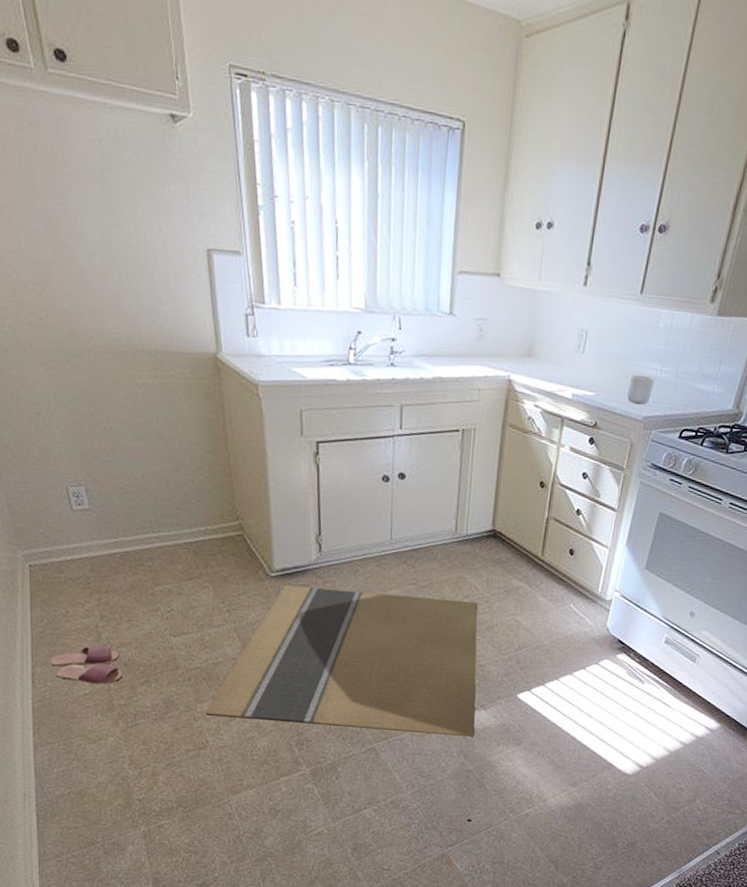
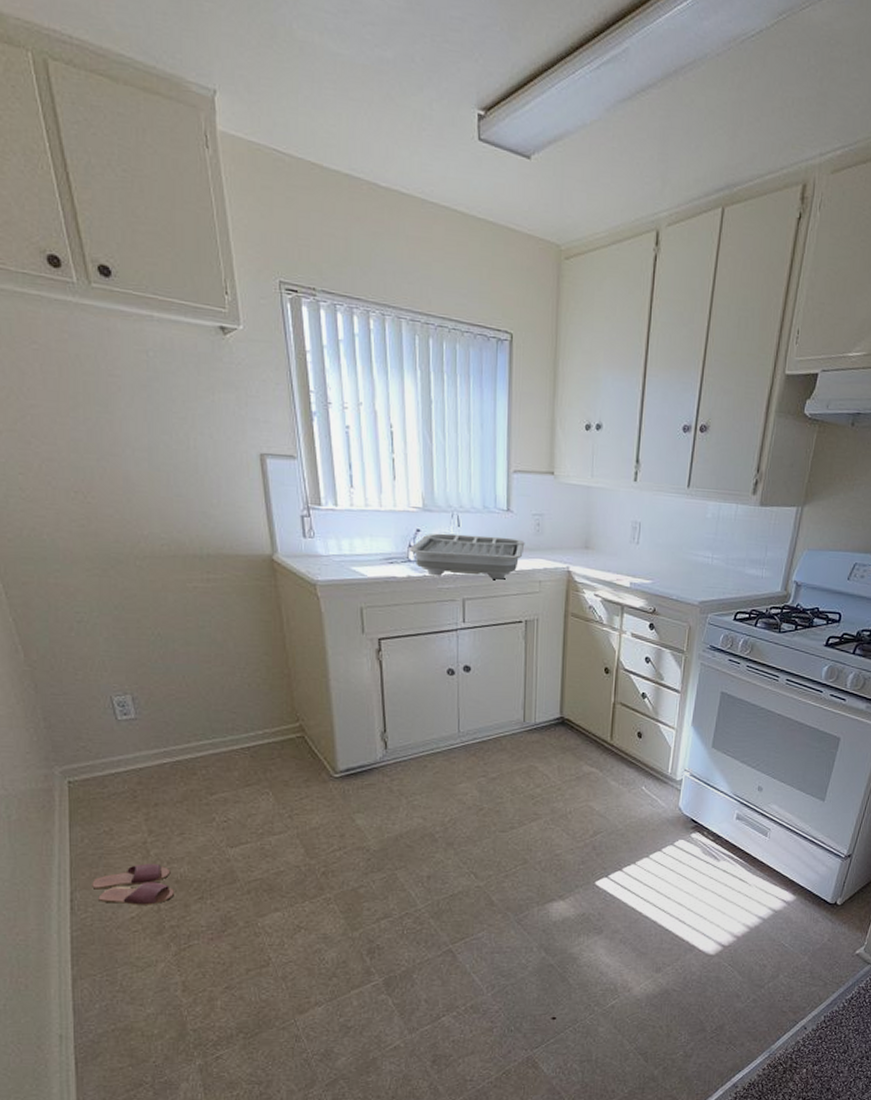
door mat: present [204,586,478,737] -> none [266,786,554,930]
dish rack: none [349,335,466,386] -> present [409,533,525,580]
mug: present [627,374,655,405] -> none [682,562,707,590]

